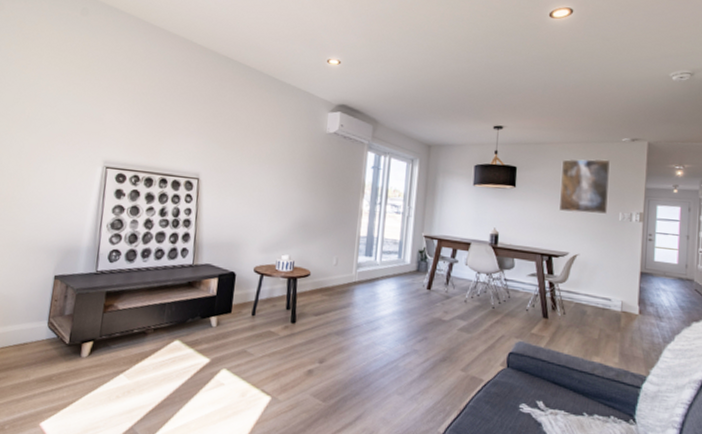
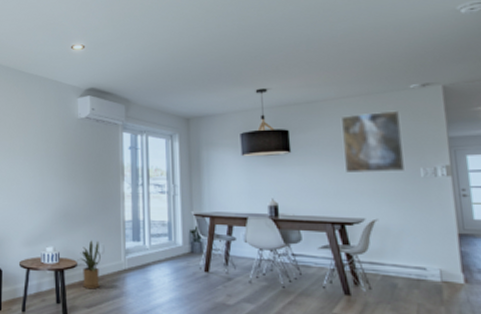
house plant: none [310,252,334,299] -> present [77,240,101,289]

